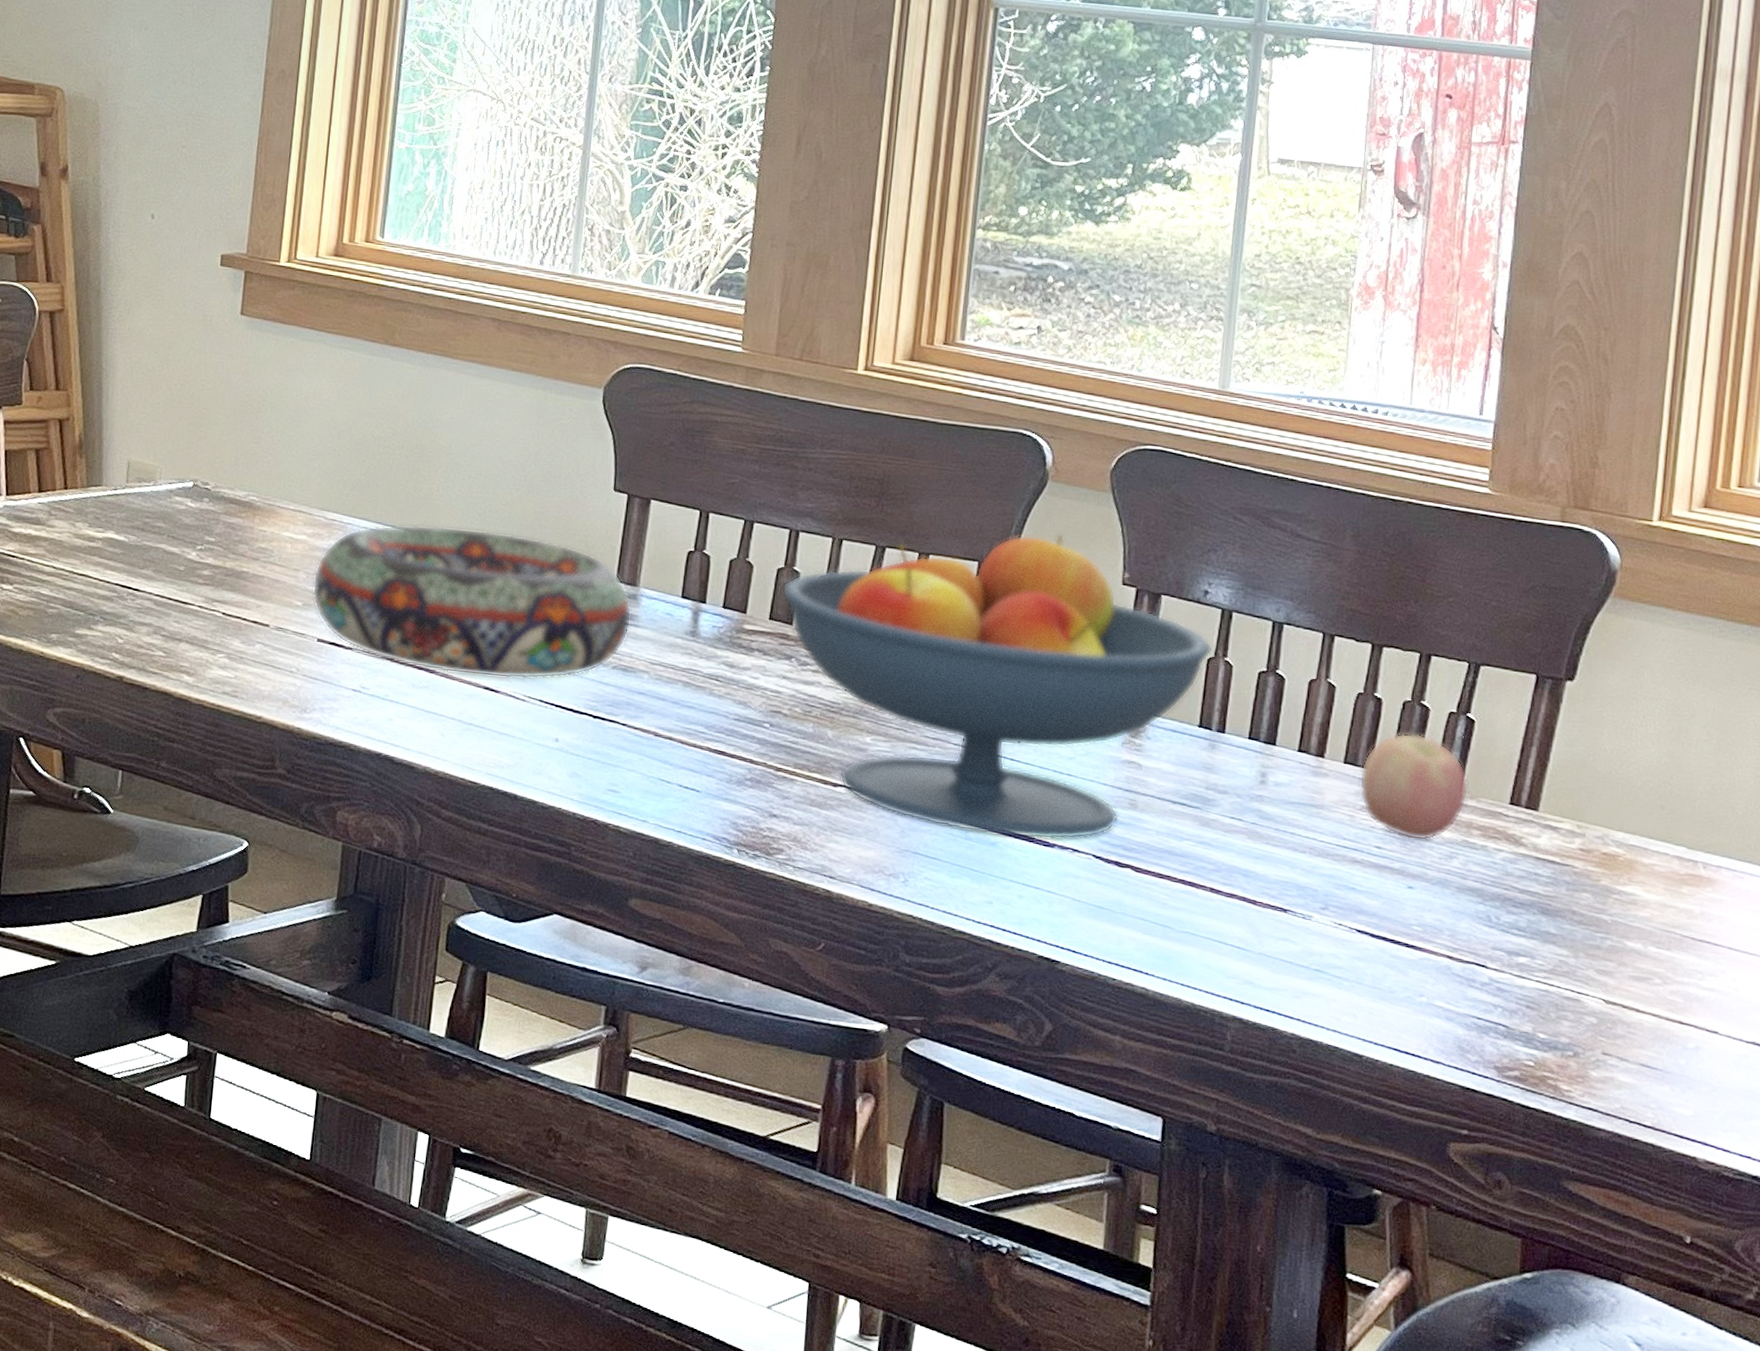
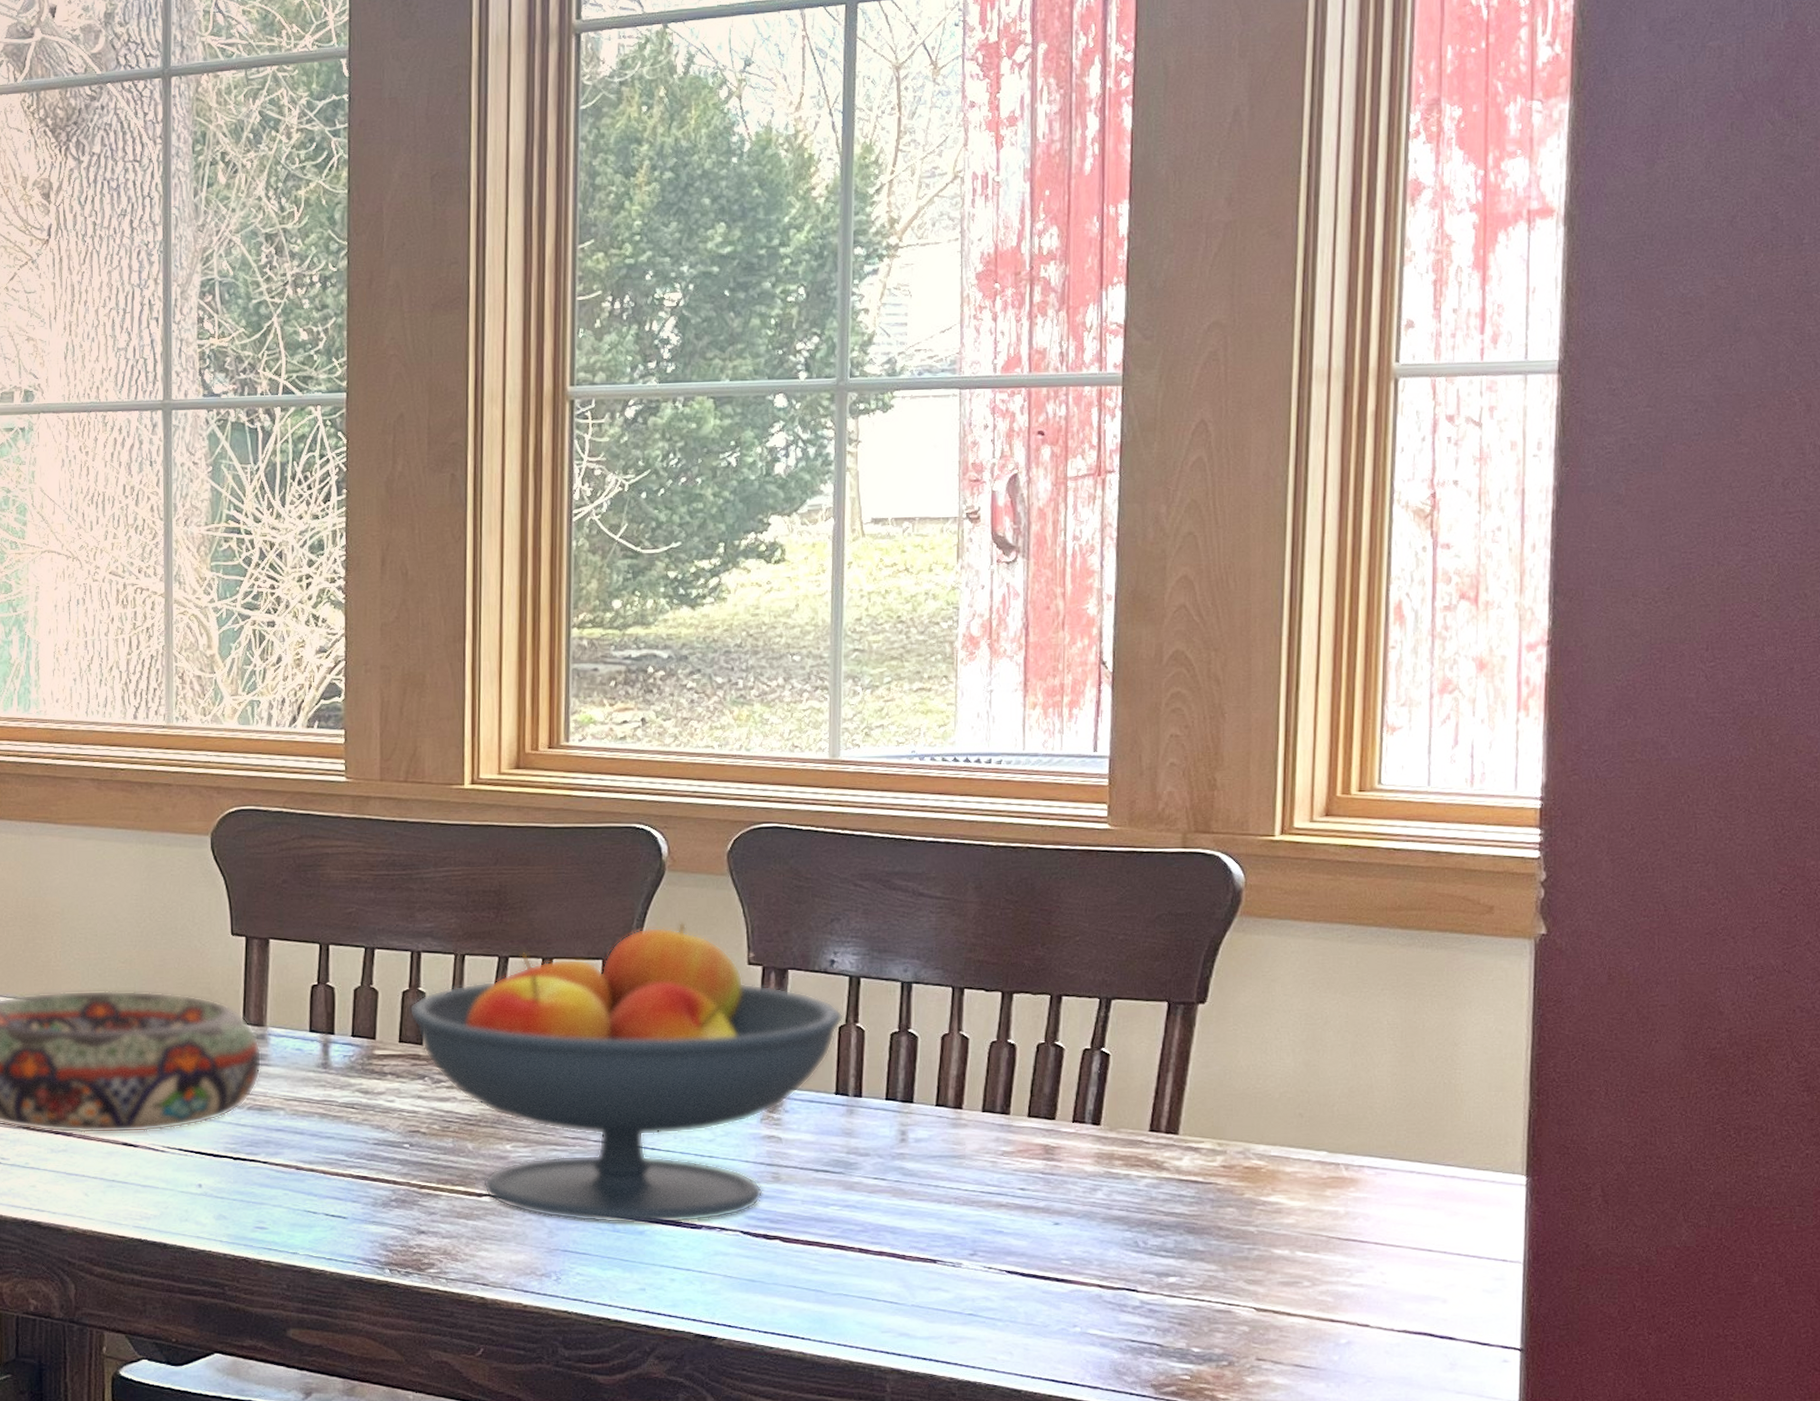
apple: present [1359,733,1468,841] -> none [999,1074,1107,1178]

